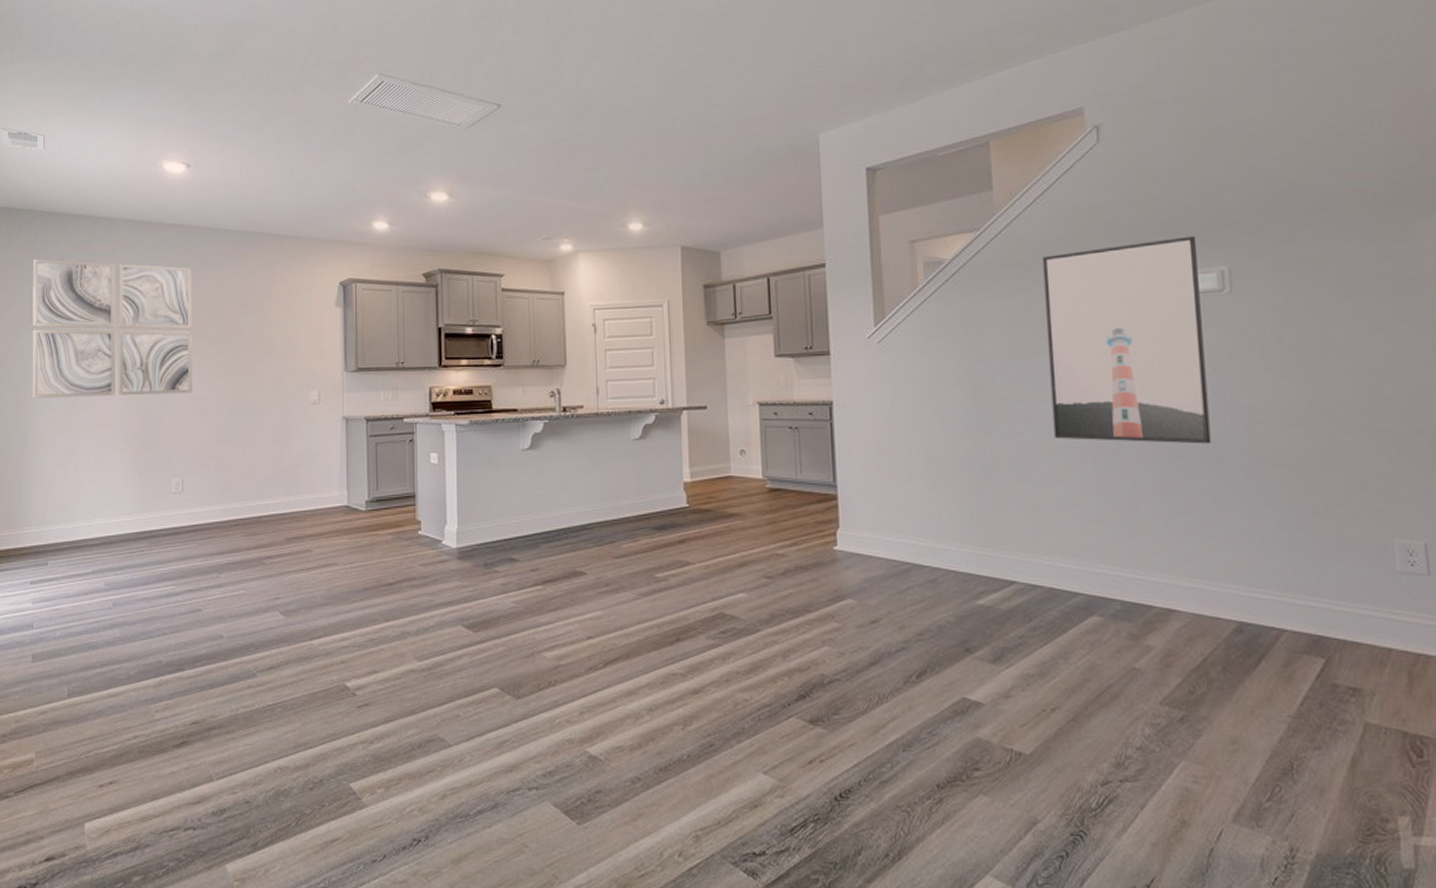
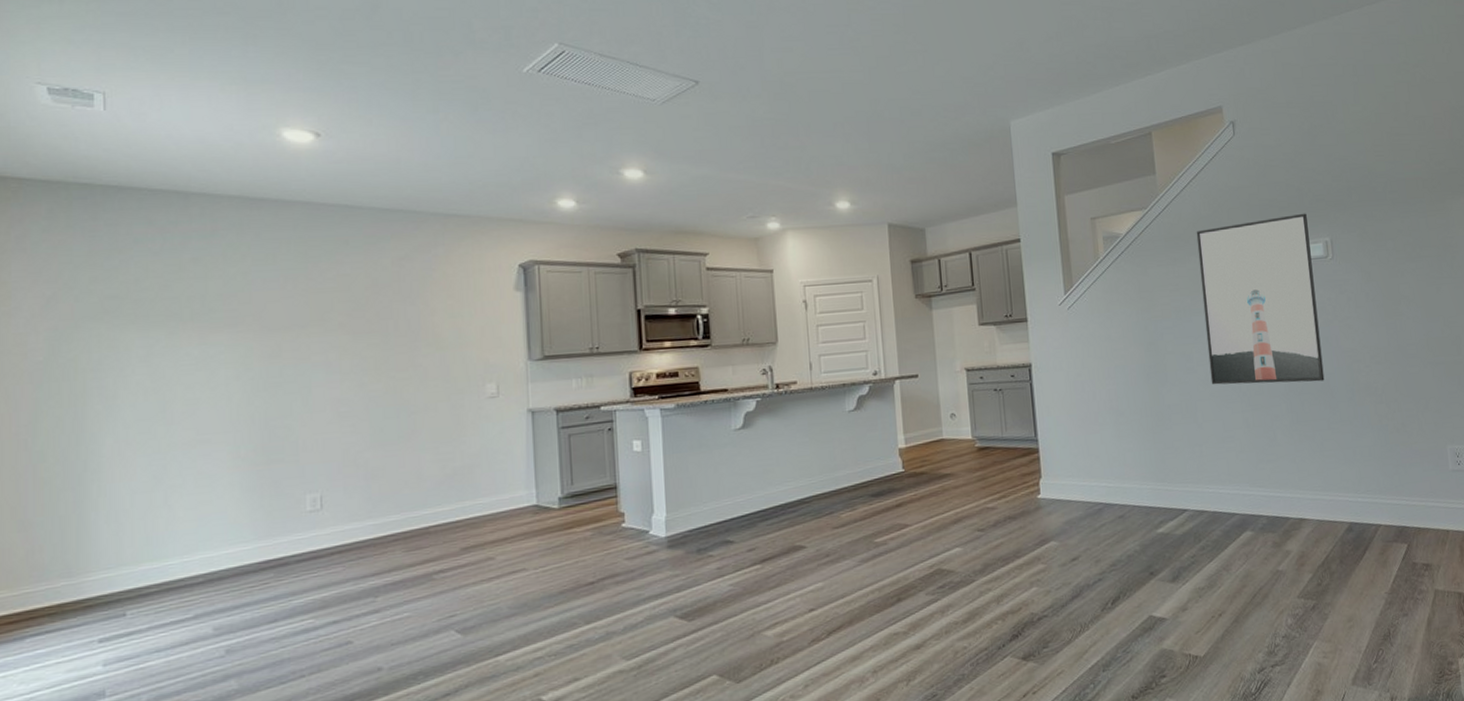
wall art: present [32,258,192,398] -> none [92,242,331,414]

